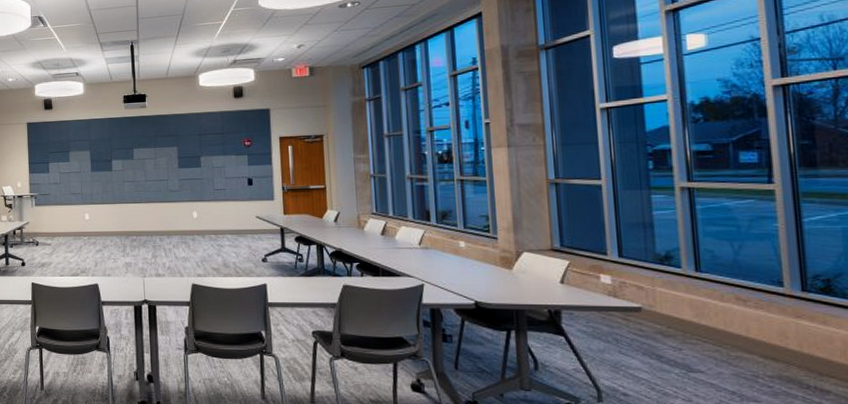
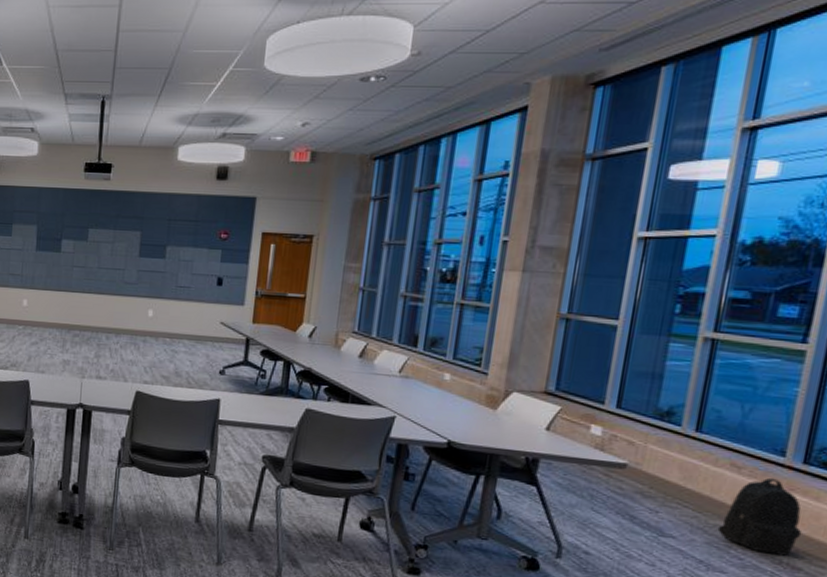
backpack: none [740,307,820,380] -> present [717,477,802,556]

